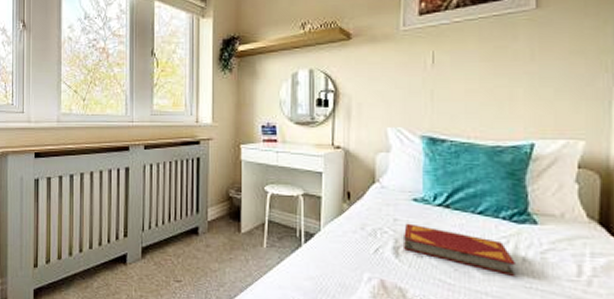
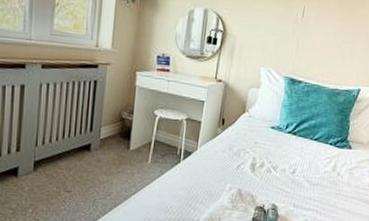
hardback book: present [404,223,516,276] -> none [259,146,333,186]

